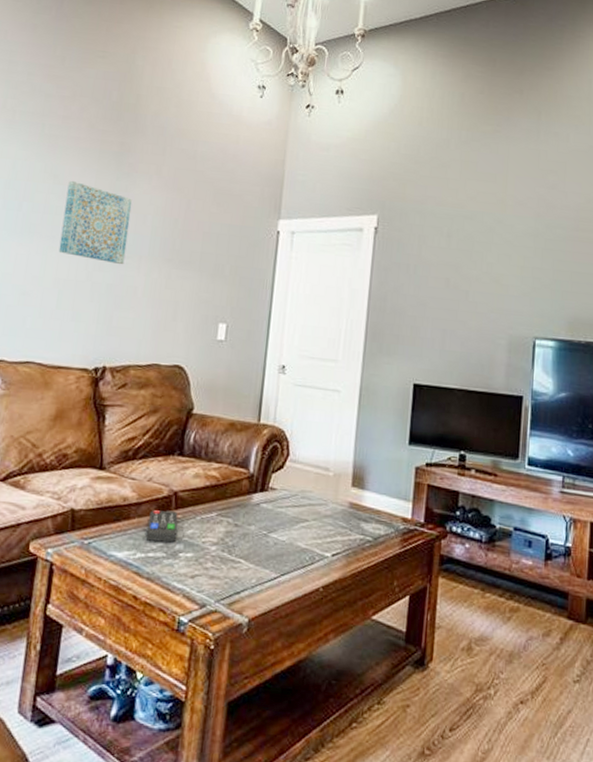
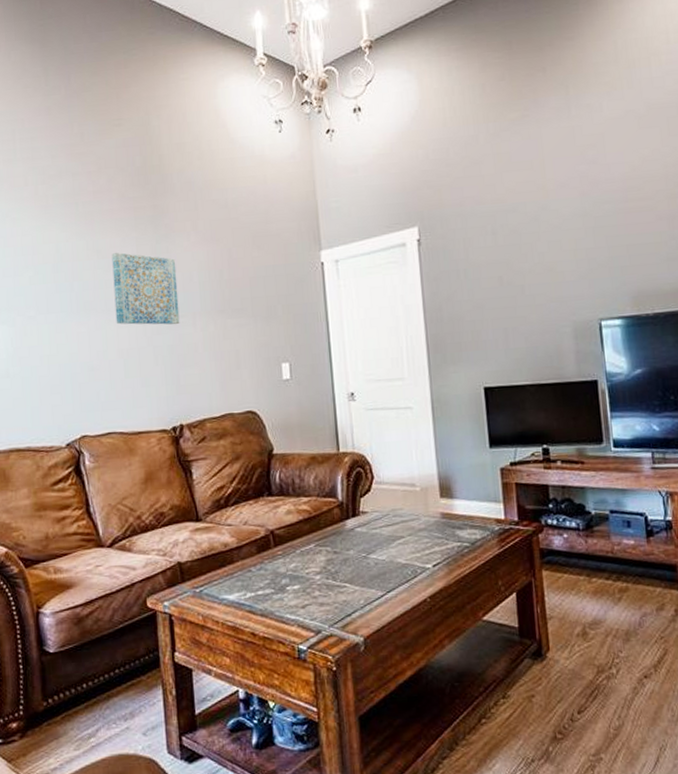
remote control: present [145,510,178,543] -> none [251,548,282,580]

